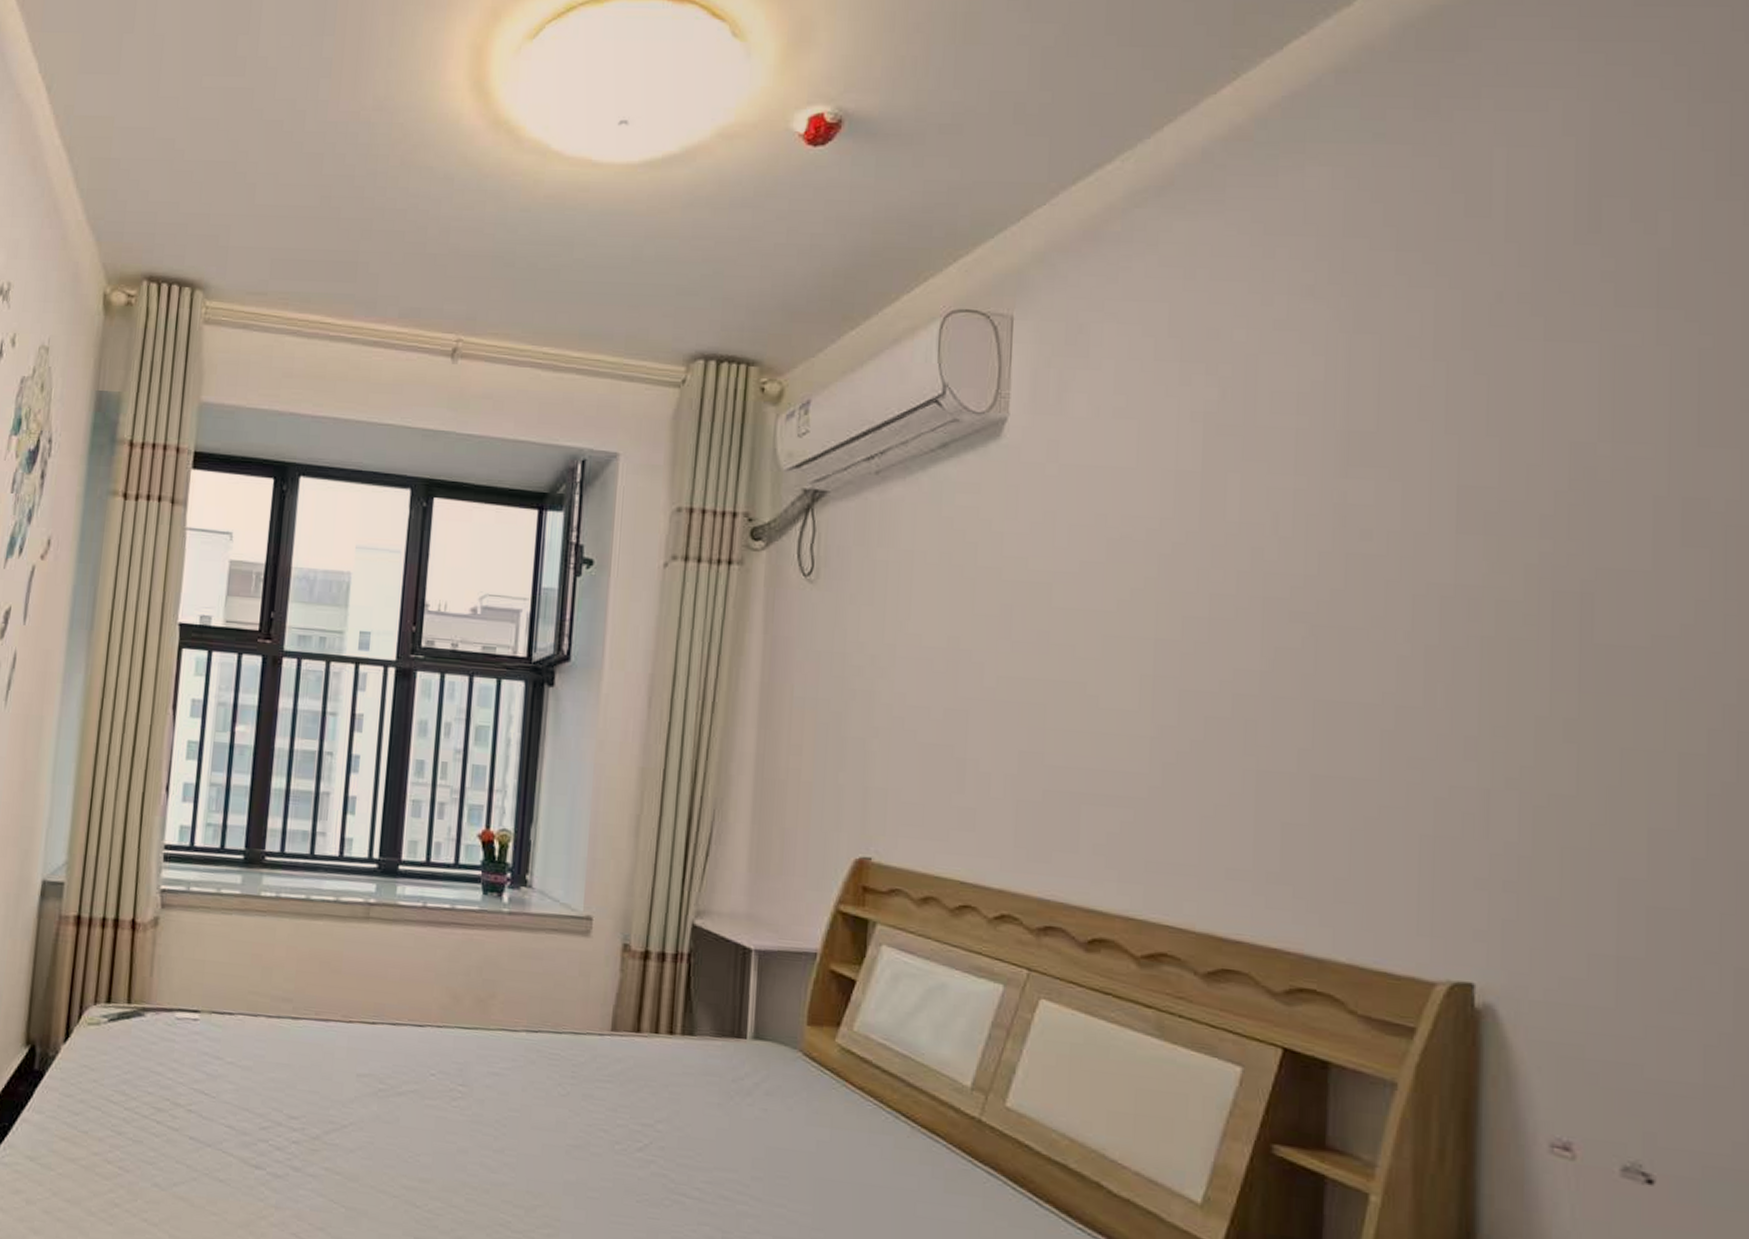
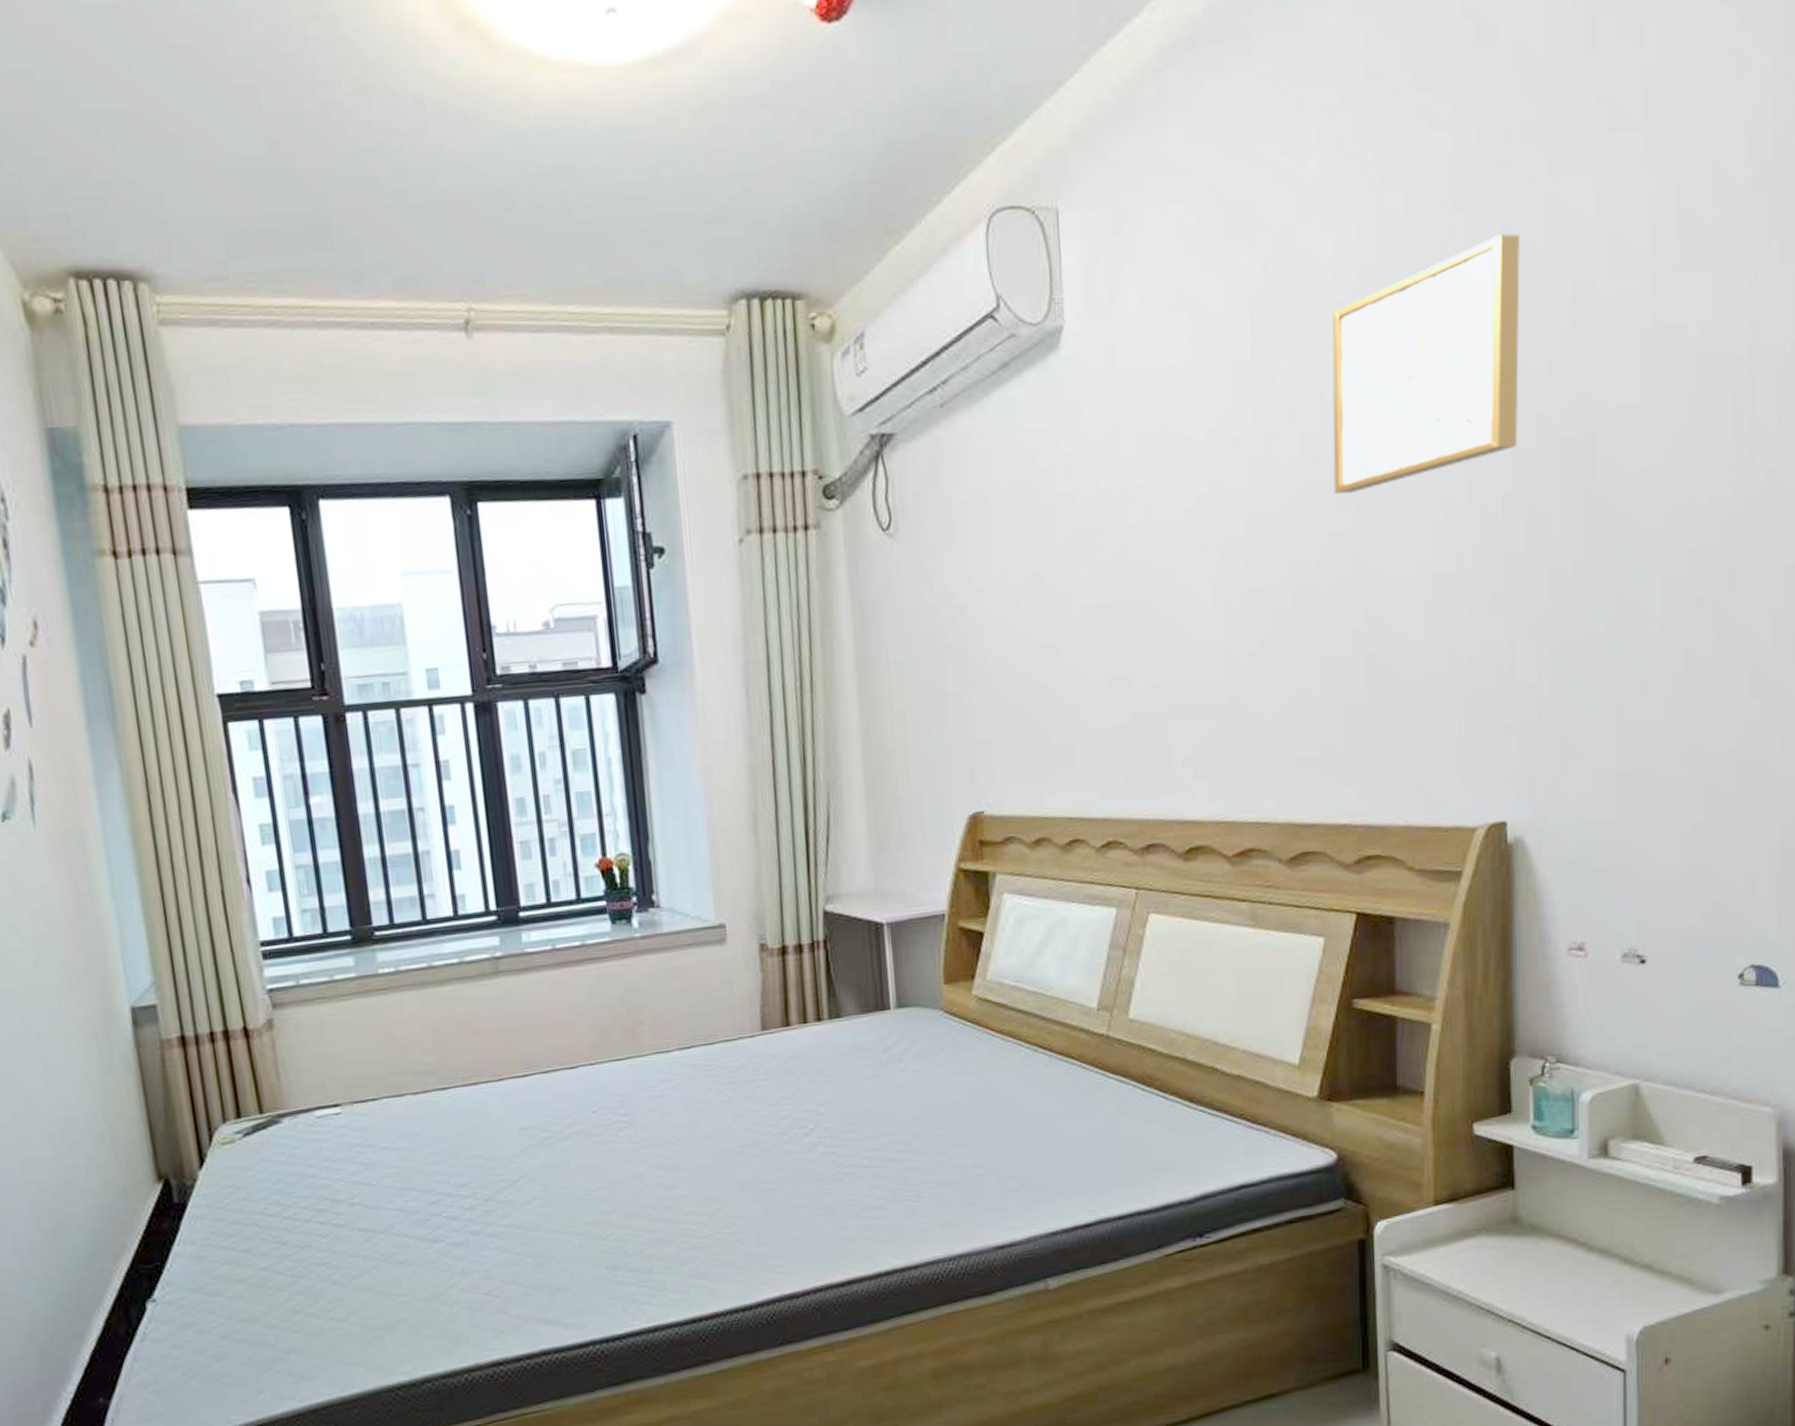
wall art: none [1284,388,1509,613] -> present [1332,233,1520,494]

